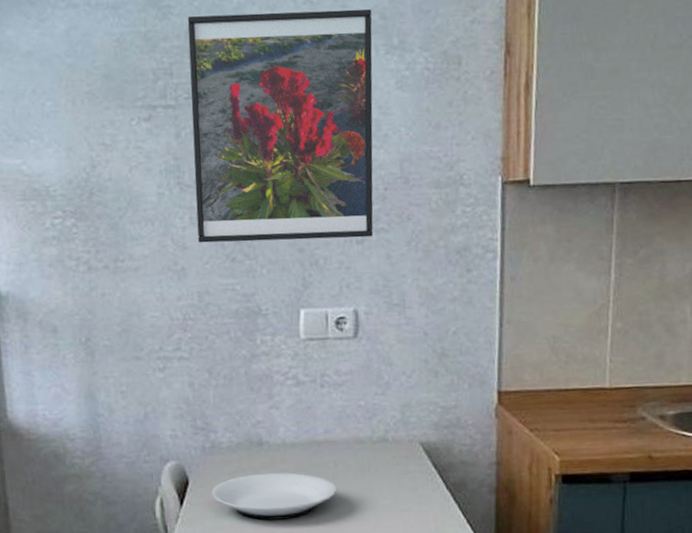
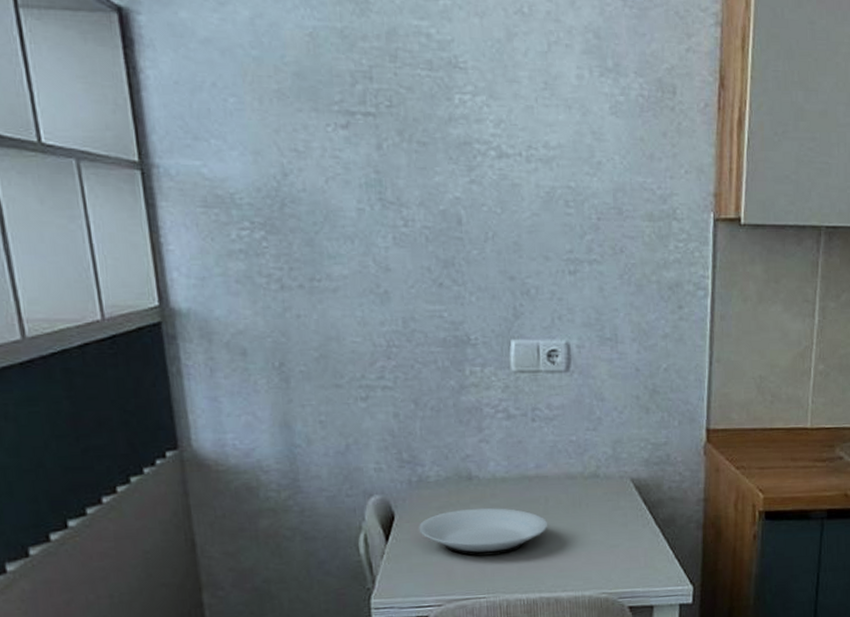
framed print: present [187,9,373,243] -> none [388,15,586,268]

